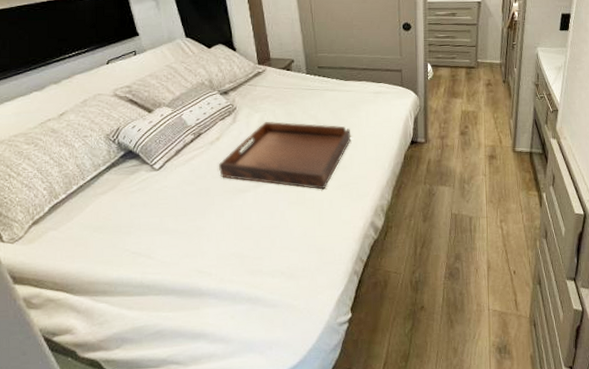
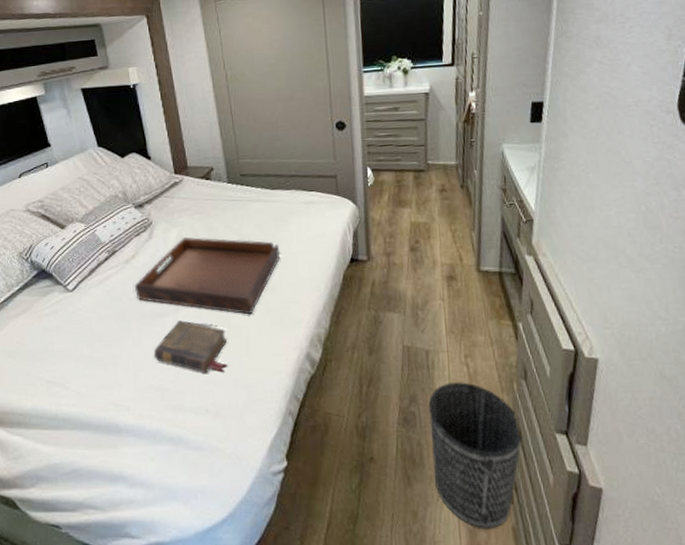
book: none [236,195,302,241] -> present [154,320,228,373]
wastebasket: none [470,241,541,358] -> present [428,381,522,528]

